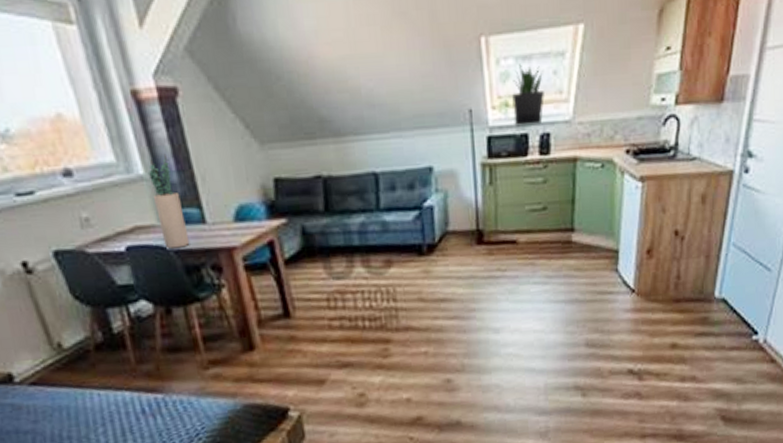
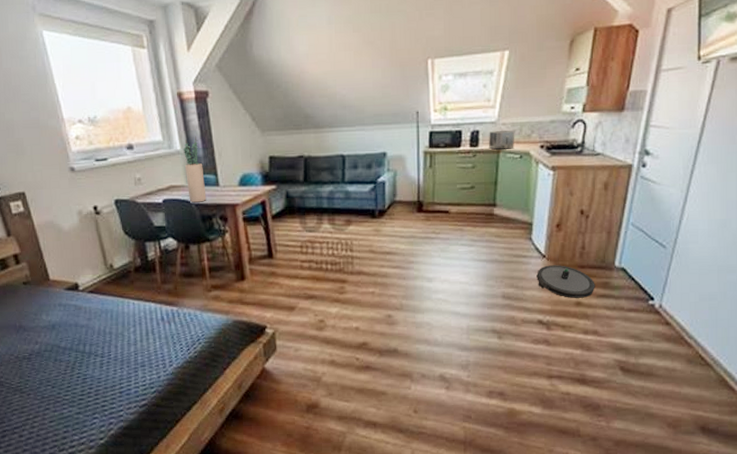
planter: present [512,64,544,127] -> none [450,79,476,125]
toaster: none [562,131,595,158] -> present [489,130,515,150]
robot vacuum: none [625,300,693,340] -> present [536,265,595,298]

